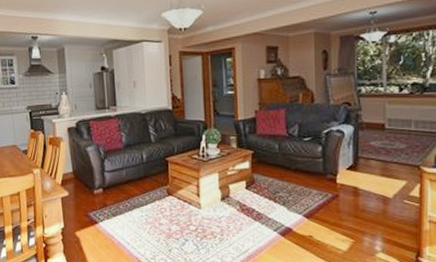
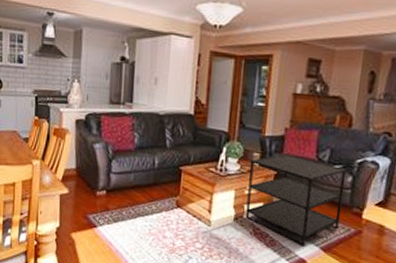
side table: none [228,133,317,216] -> present [245,153,347,247]

